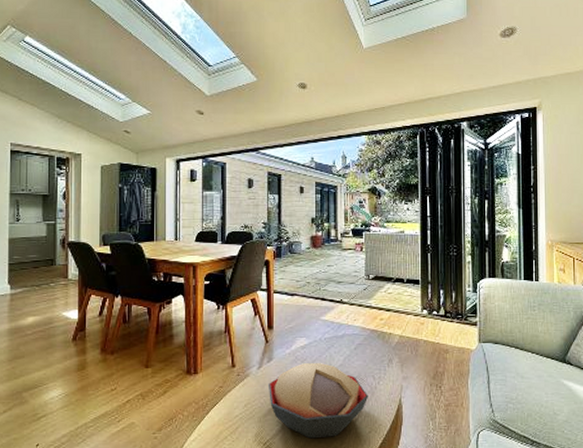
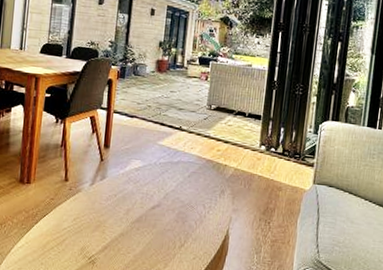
decorative bowl: present [269,363,369,439] -> none [98,185,197,259]

